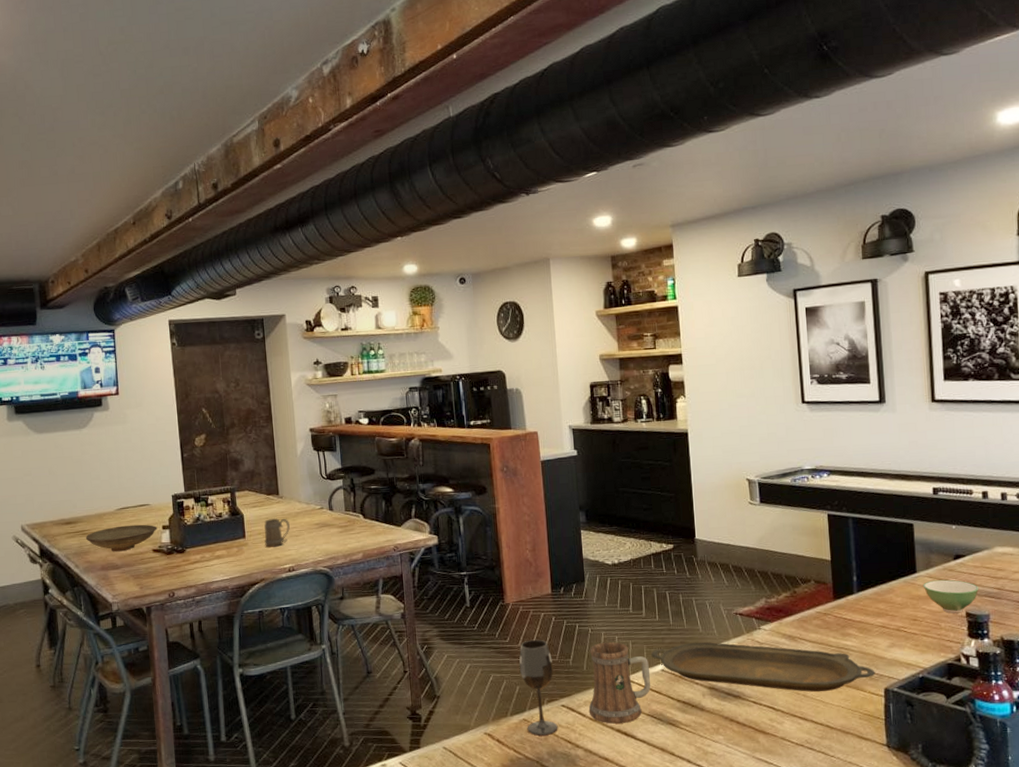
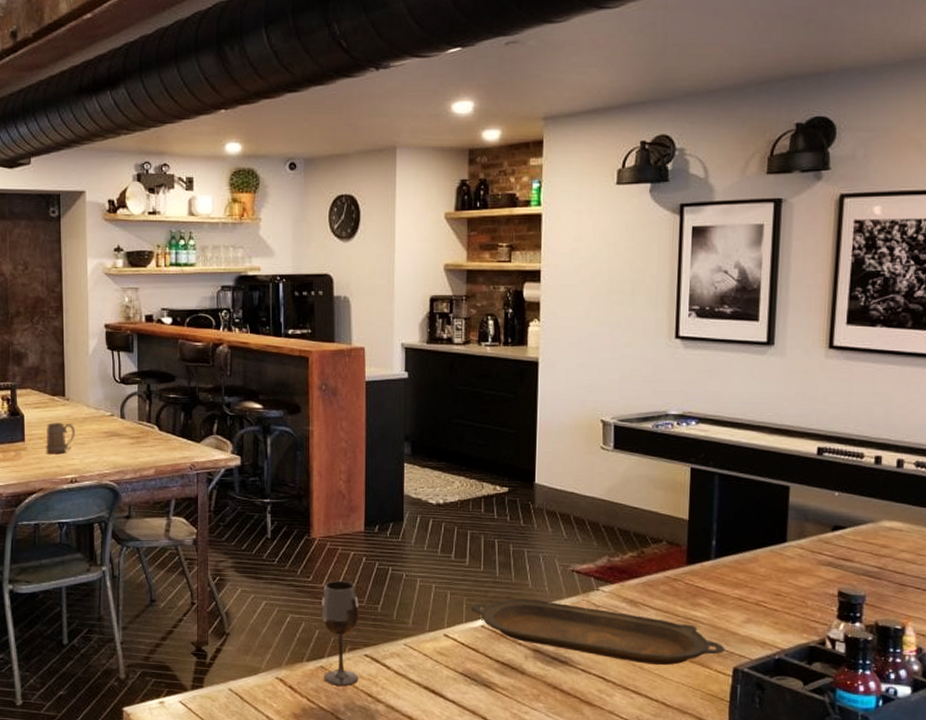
beer mug: present [588,641,651,724] -> none [394,589,468,680]
bowl: present [922,579,980,614] -> none [791,552,858,591]

